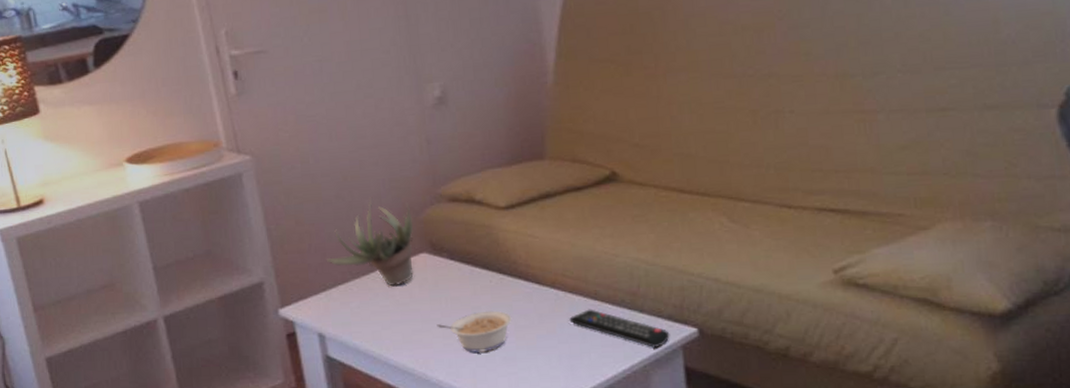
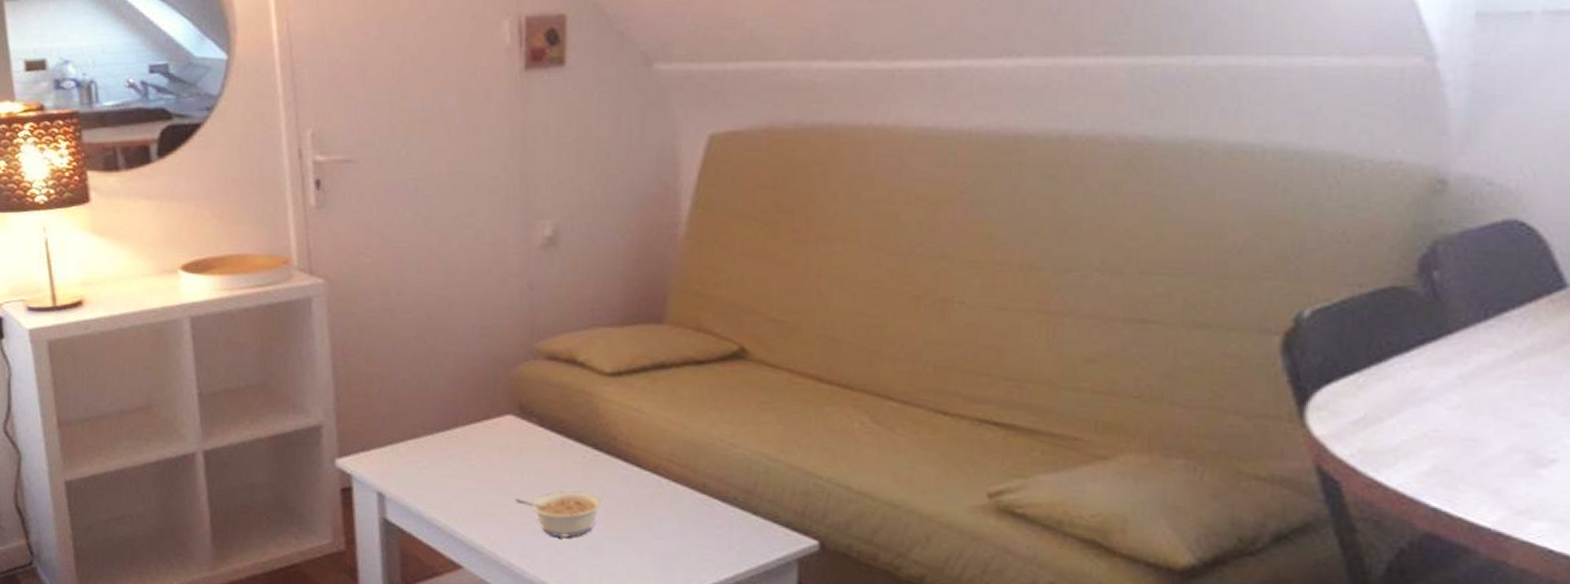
succulent plant: present [327,197,414,287] -> none [397,343,501,450]
remote control: present [569,309,670,349] -> none [670,503,786,559]

